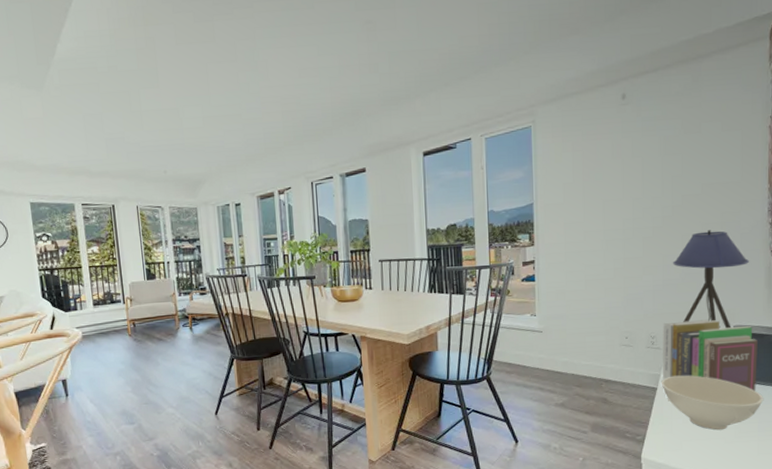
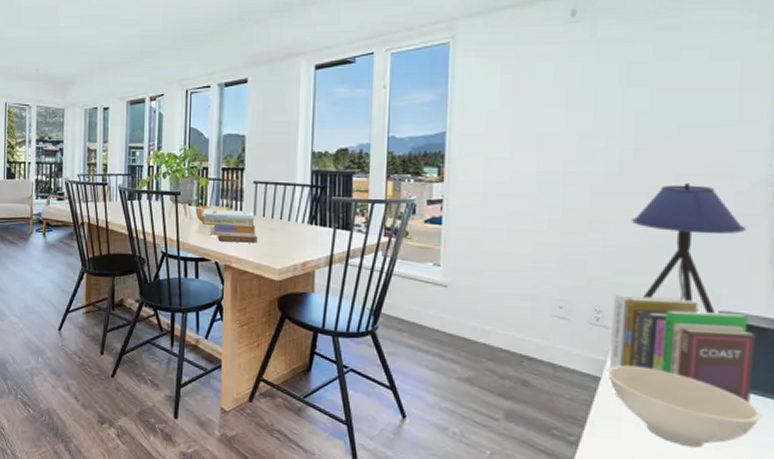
books: none [336,286,387,316] -> present [201,208,257,243]

